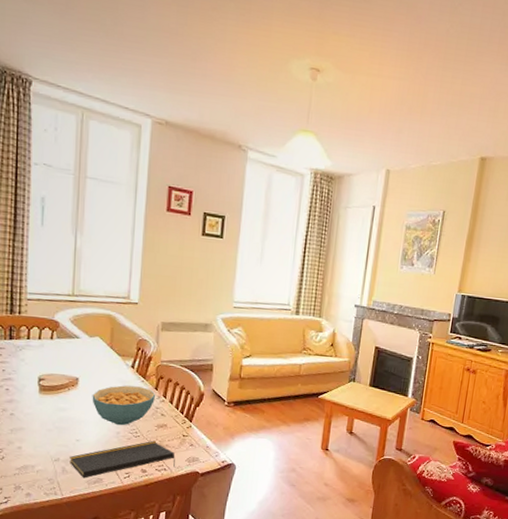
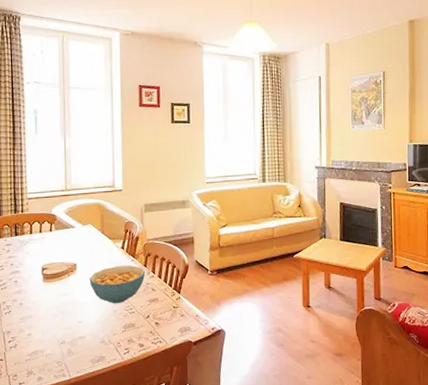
notepad: present [70,441,176,478] -> none [74,316,170,358]

